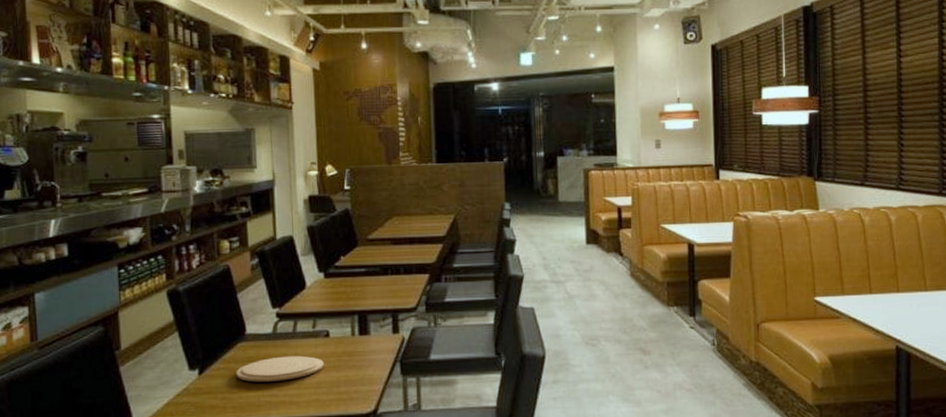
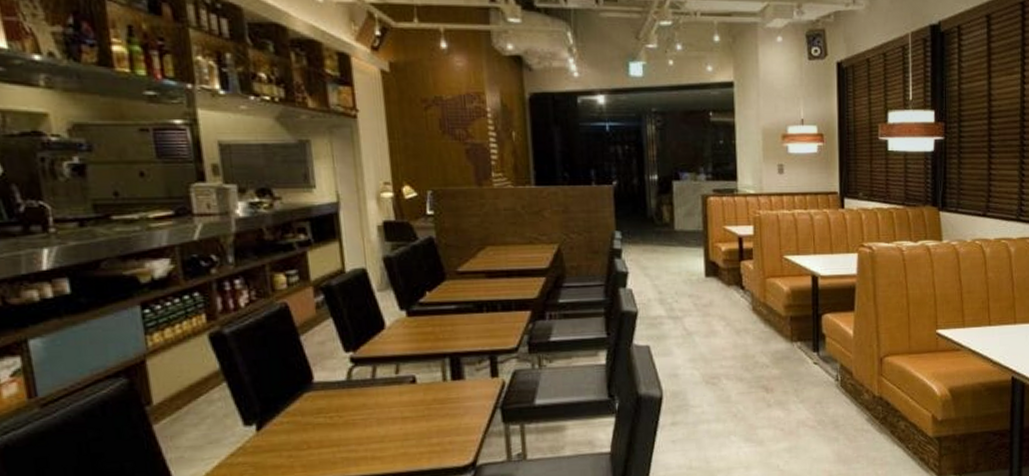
plate: present [236,355,324,382] -> none [303,405,412,437]

